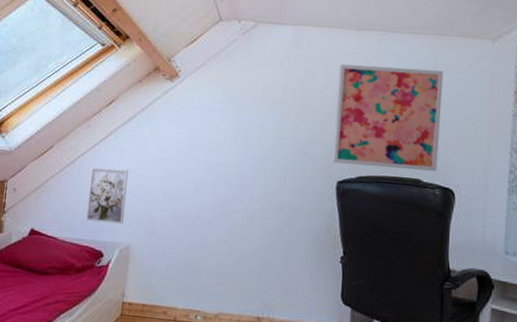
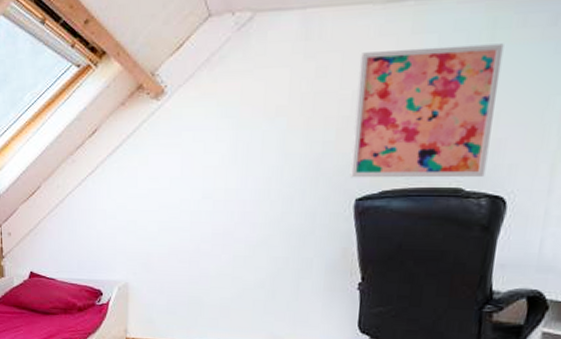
wall art: present [86,167,128,225] -> none [80,205,119,263]

